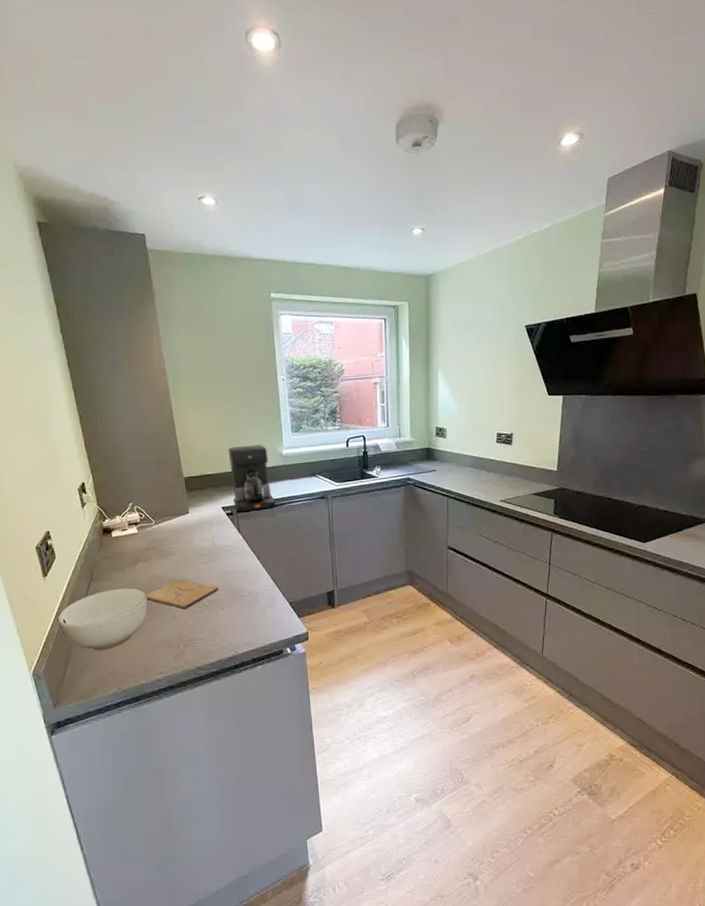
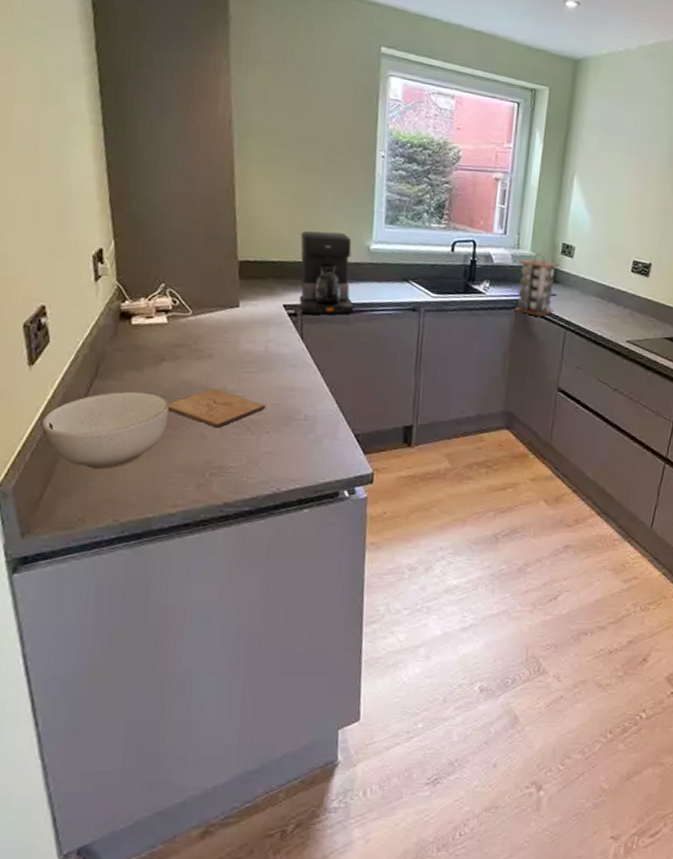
spice rack: none [402,438,436,490] -> present [514,252,559,317]

